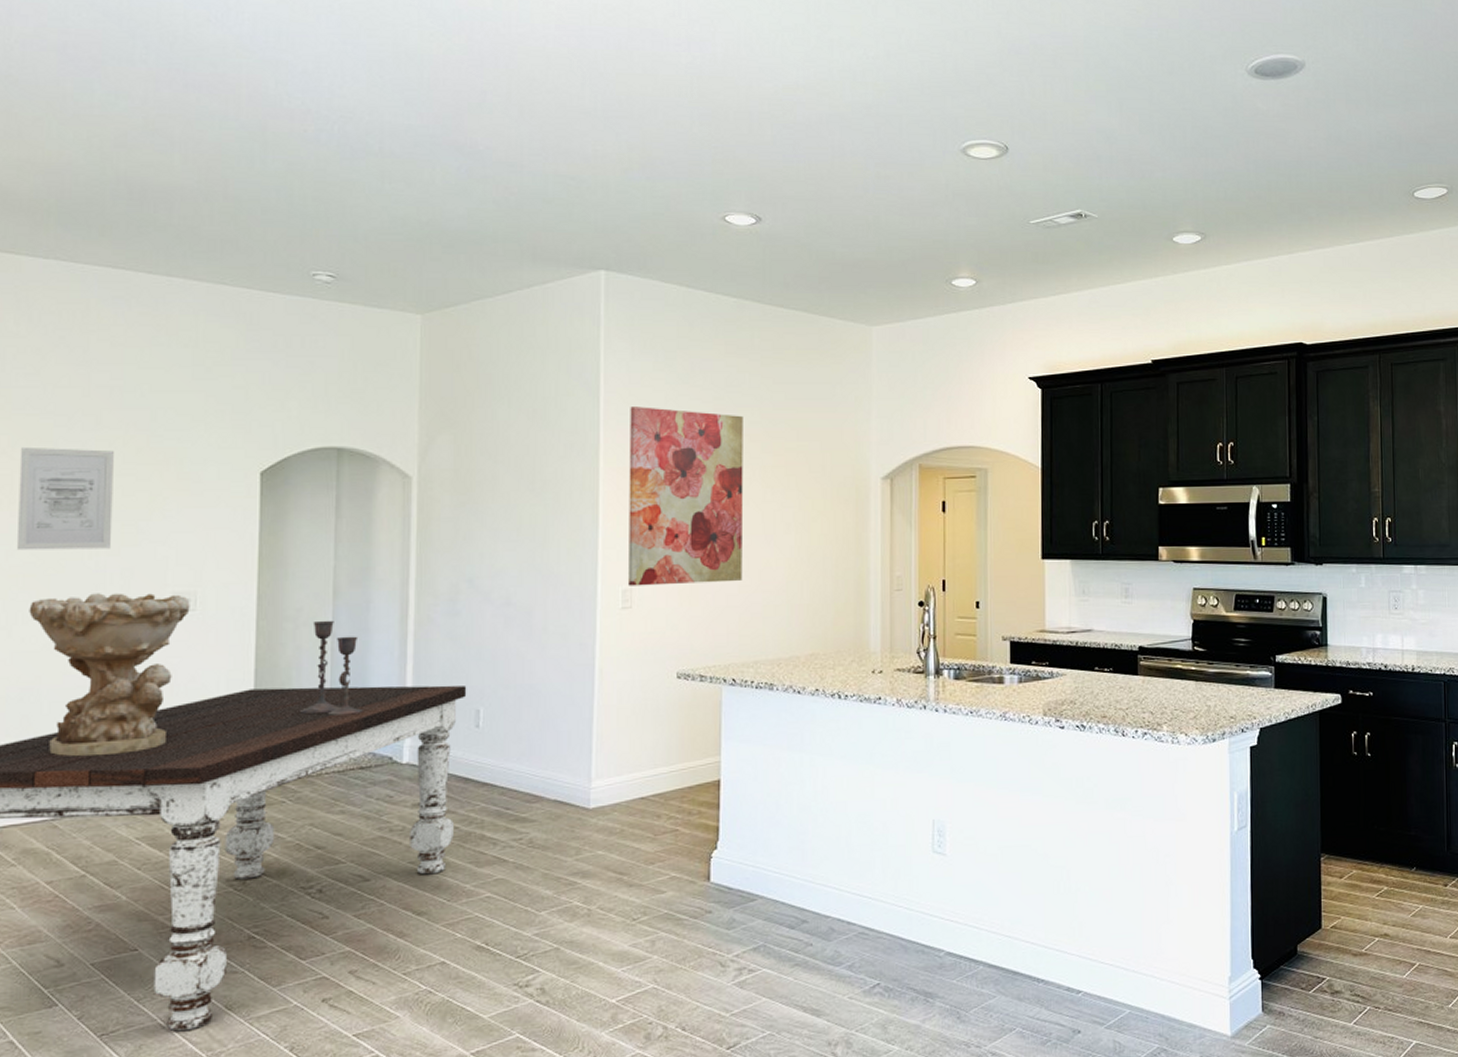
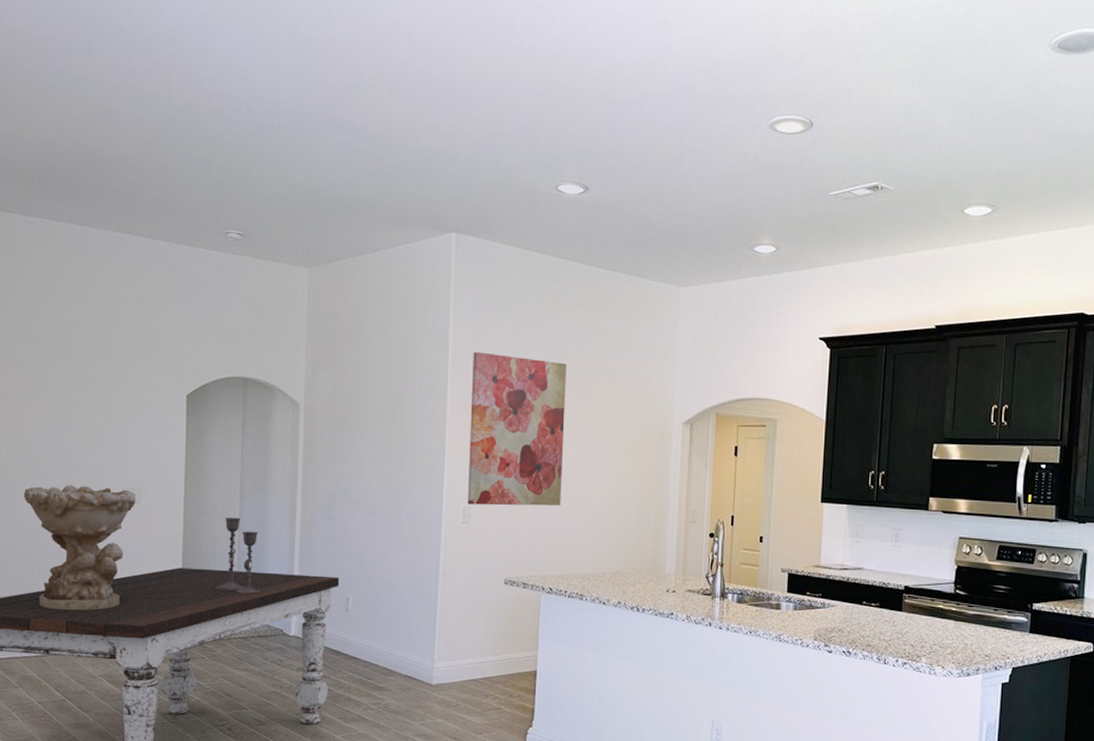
wall art: present [16,446,114,551] -> none [14,367,81,451]

